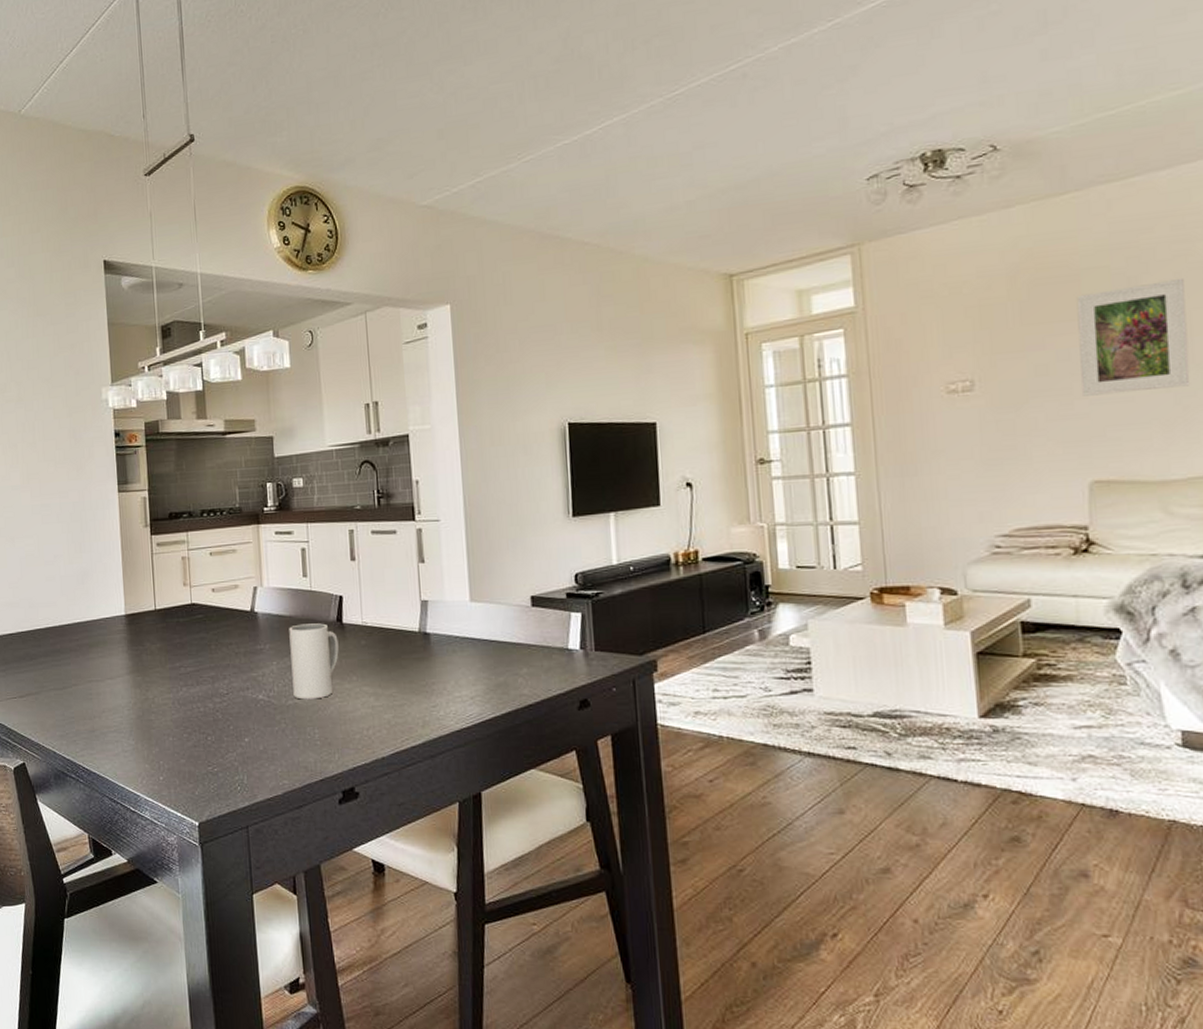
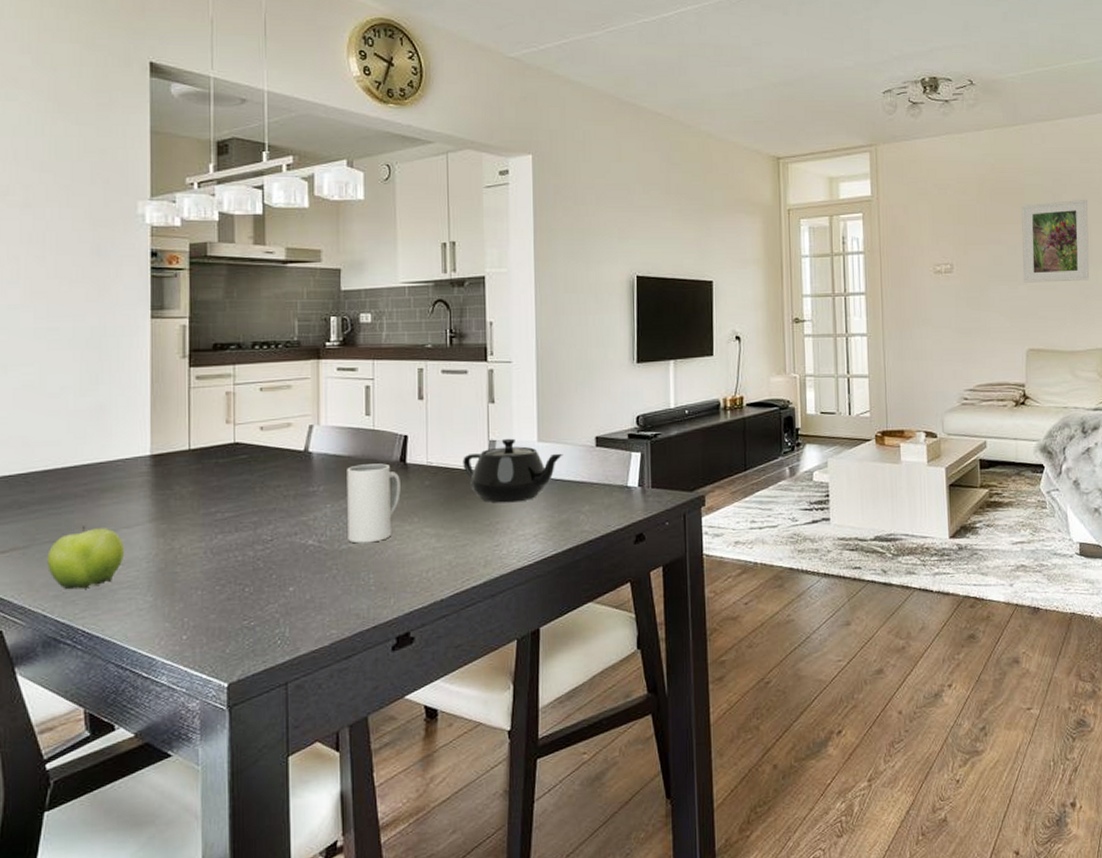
fruit: none [53,676,111,731] -> present [47,526,125,590]
teapot: none [396,598,498,664] -> present [463,438,563,503]

